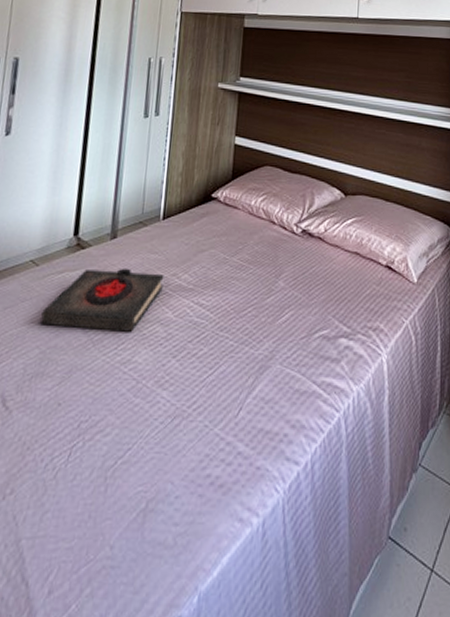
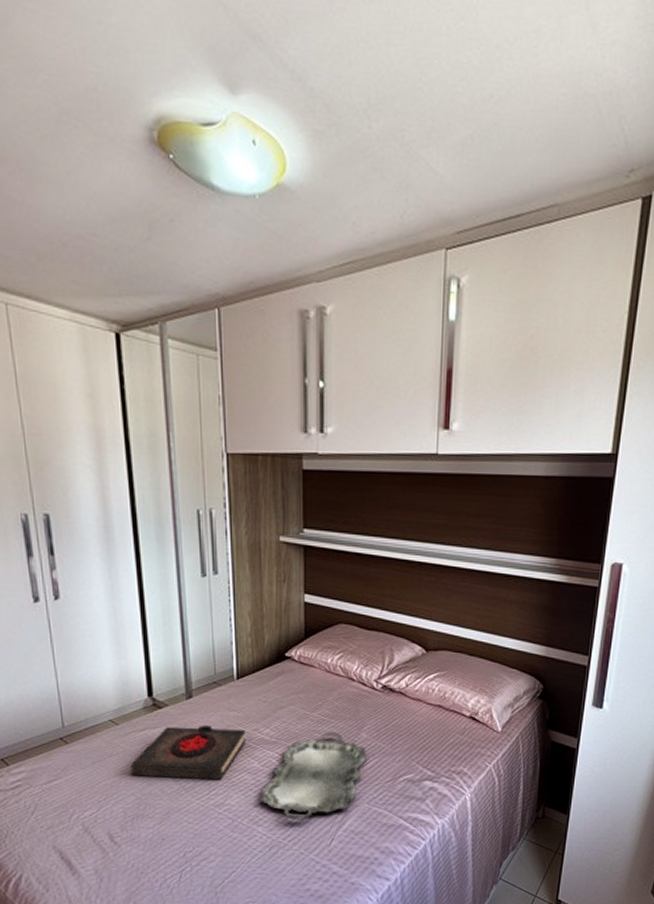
serving tray: none [168,278,283,383] -> present [259,731,366,820]

